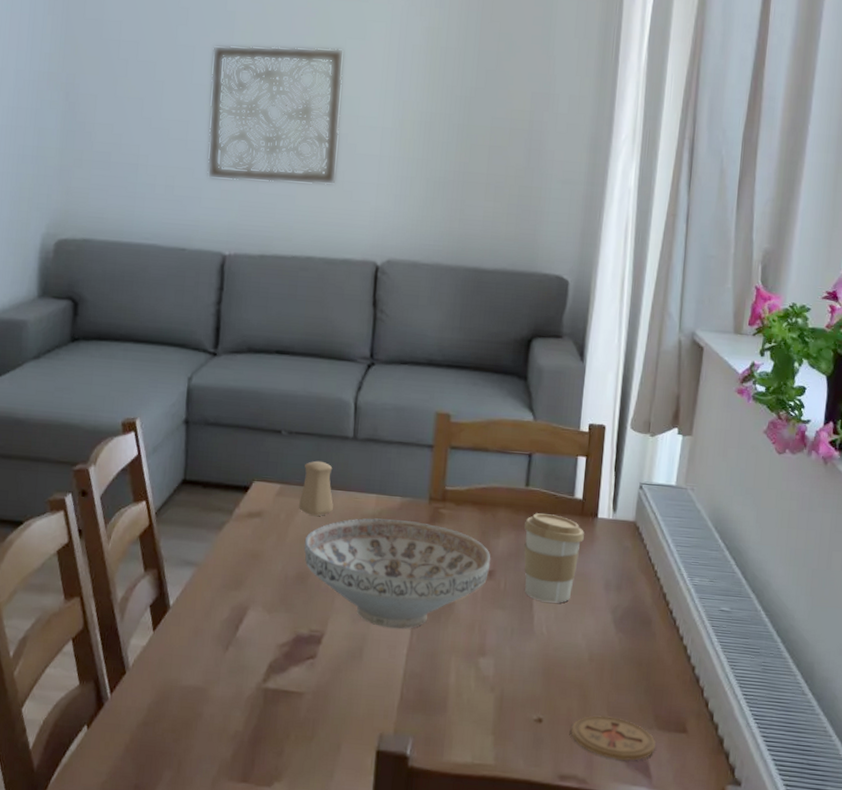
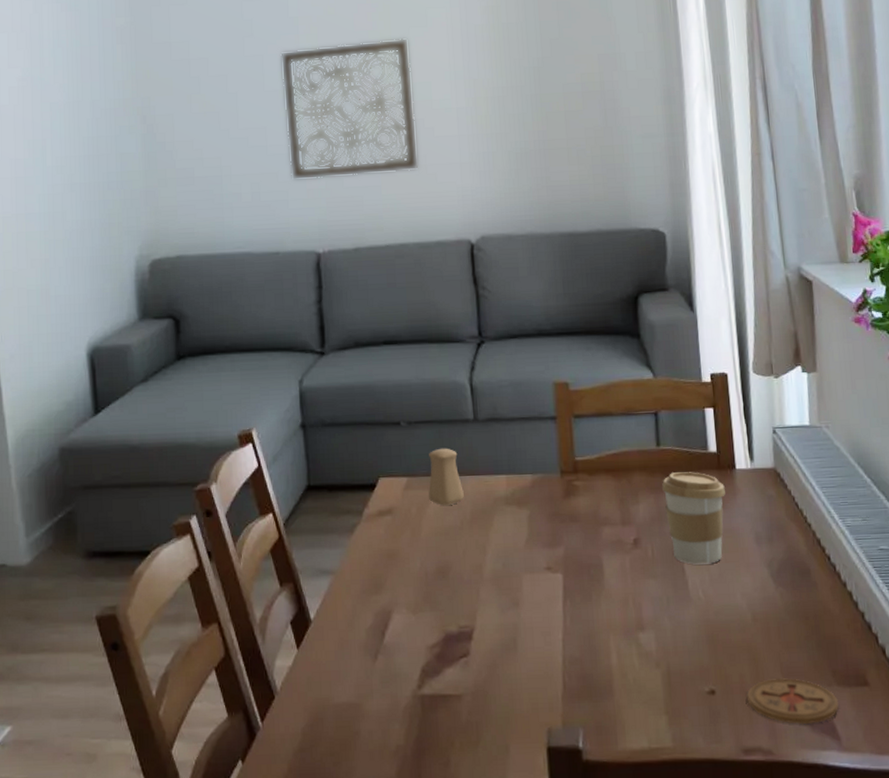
decorative bowl: present [304,518,491,629] -> none [439,498,634,614]

